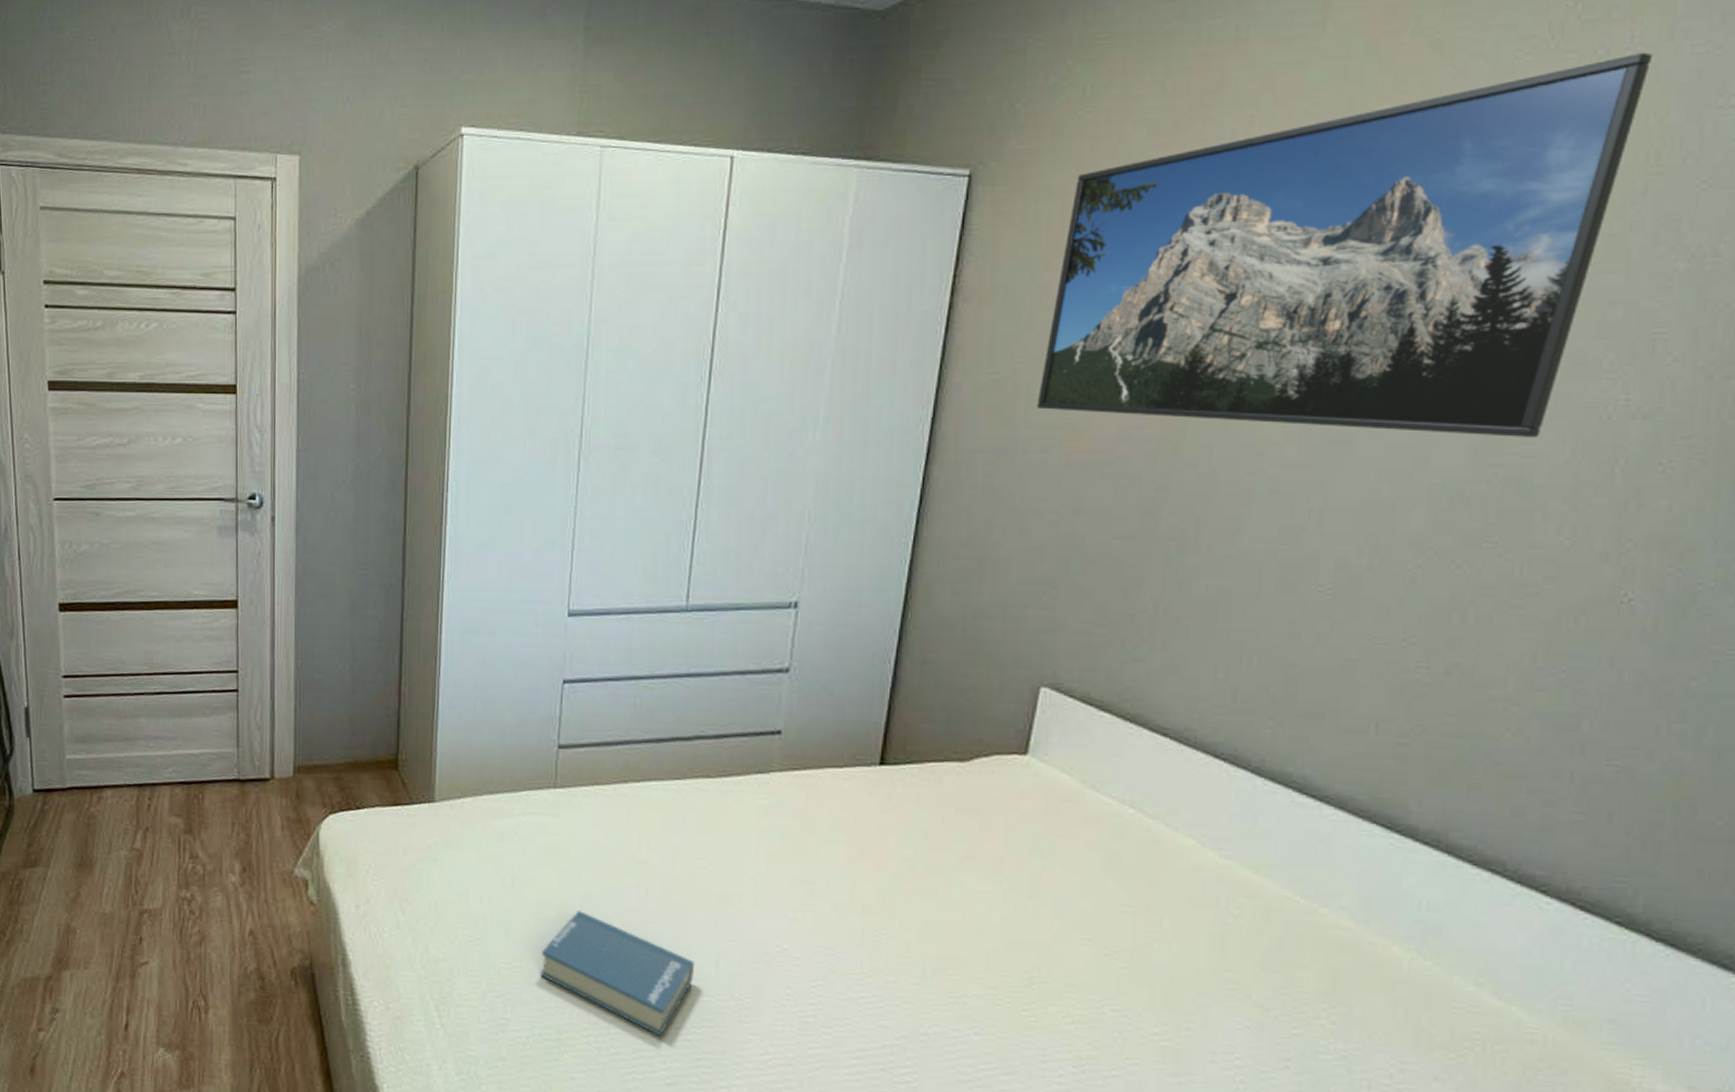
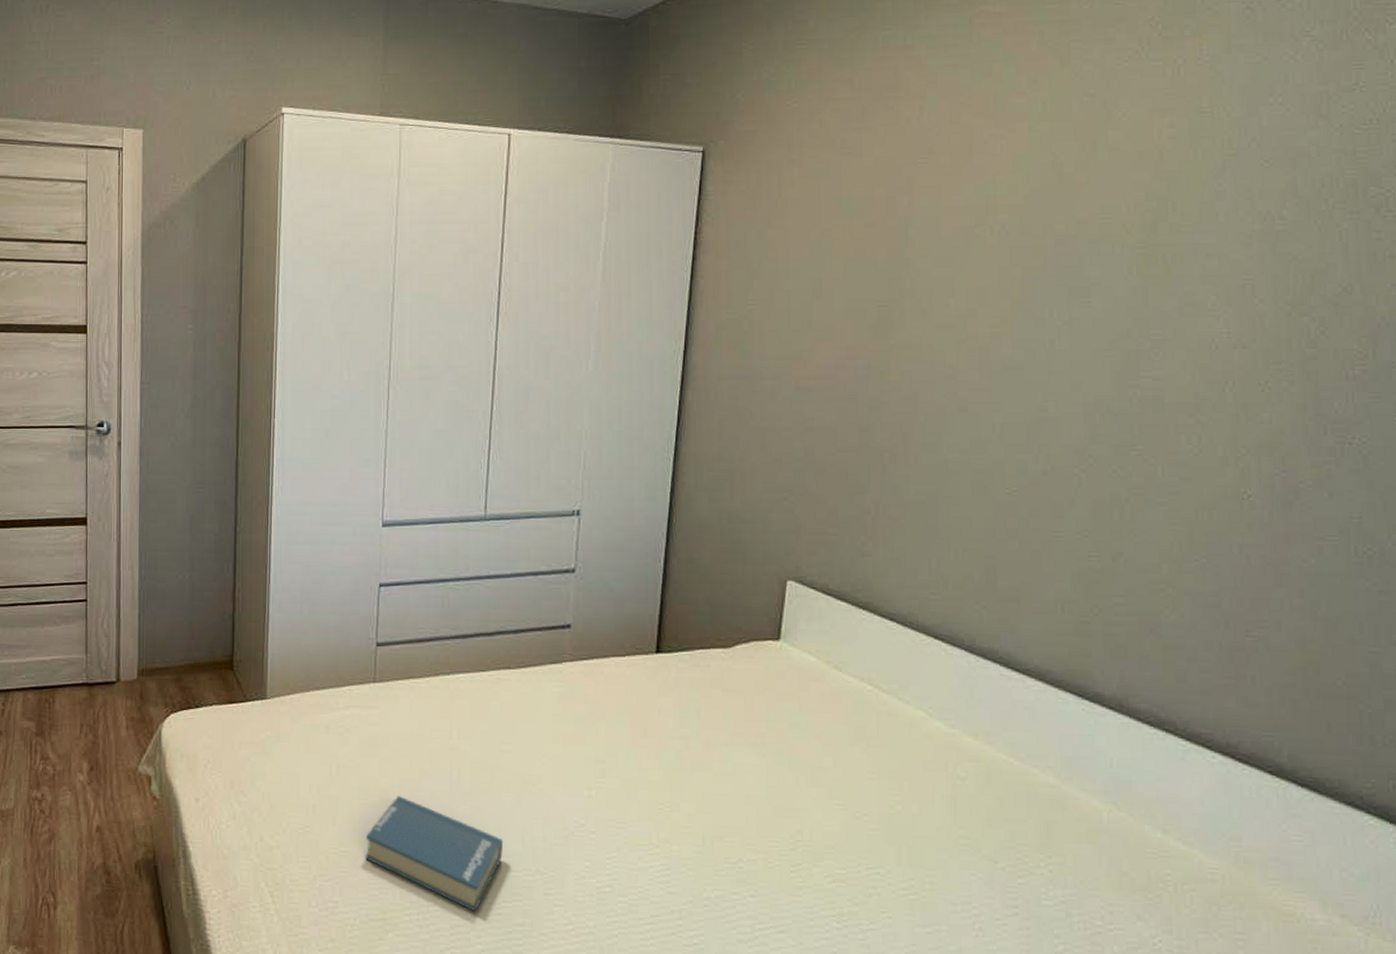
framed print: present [1036,52,1653,437] -> none [768,61,1218,364]

